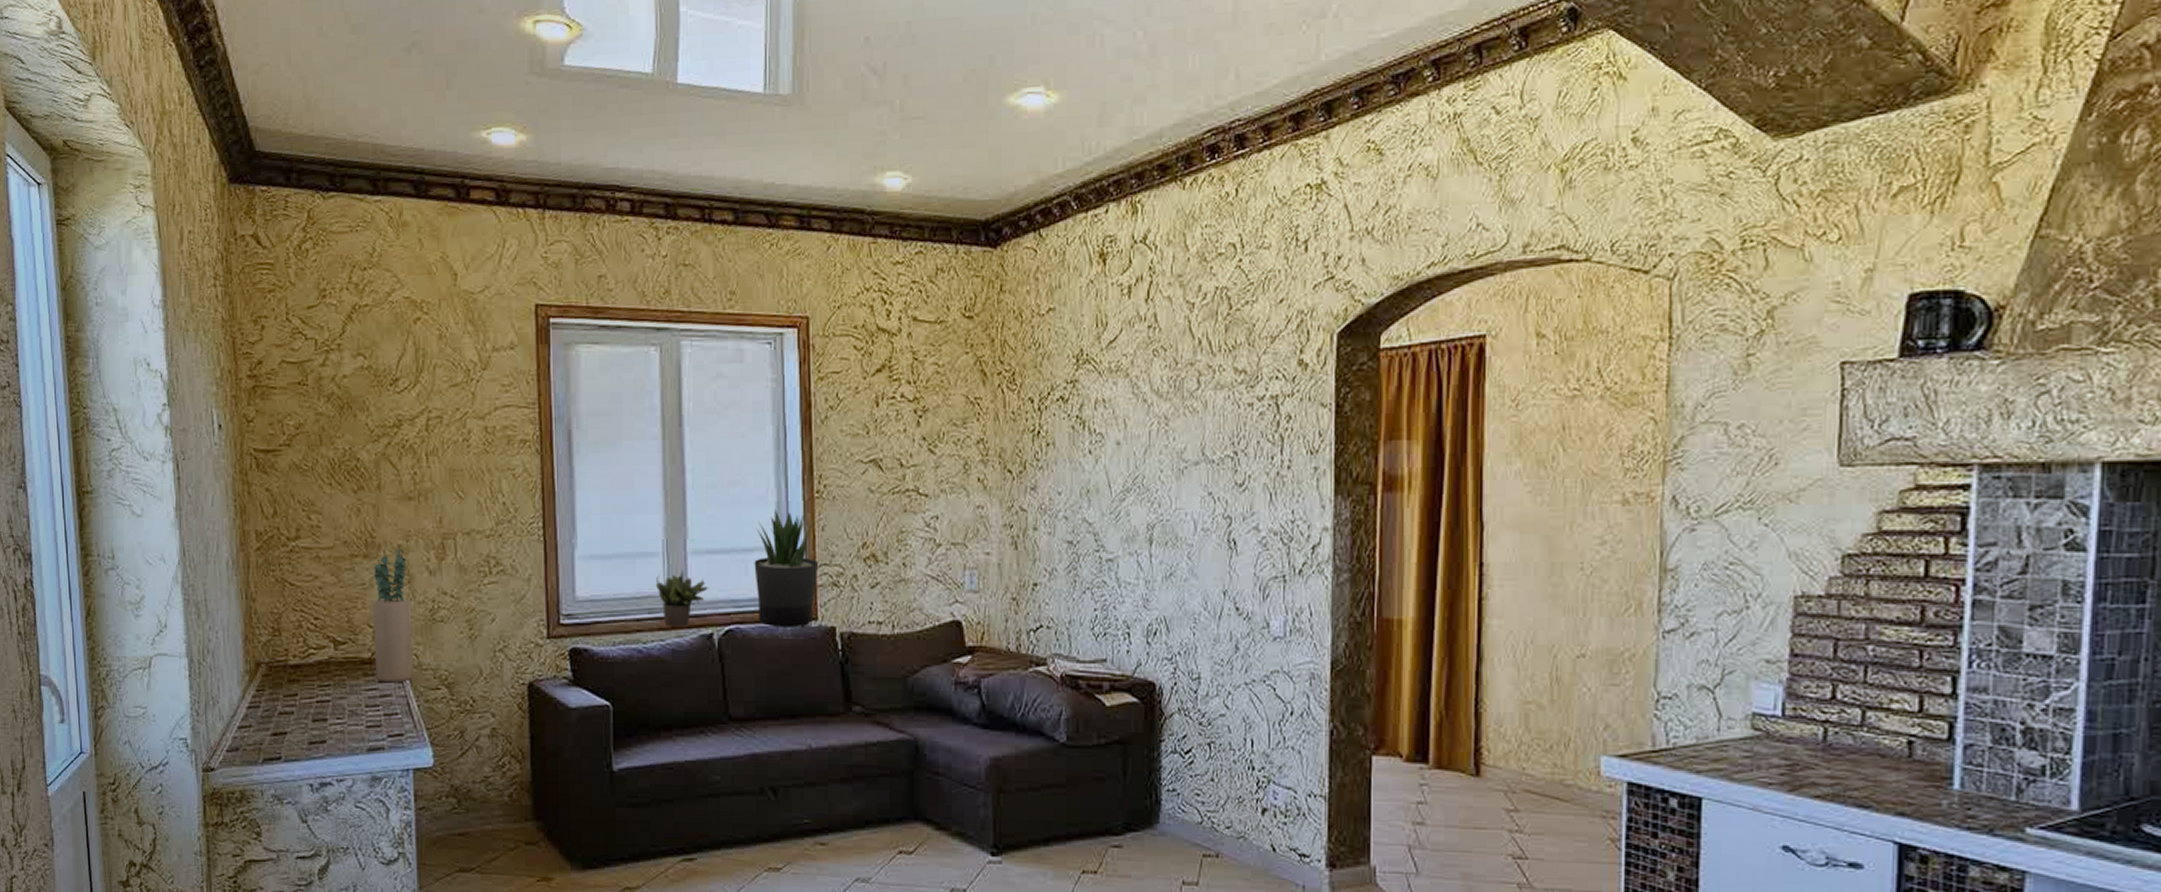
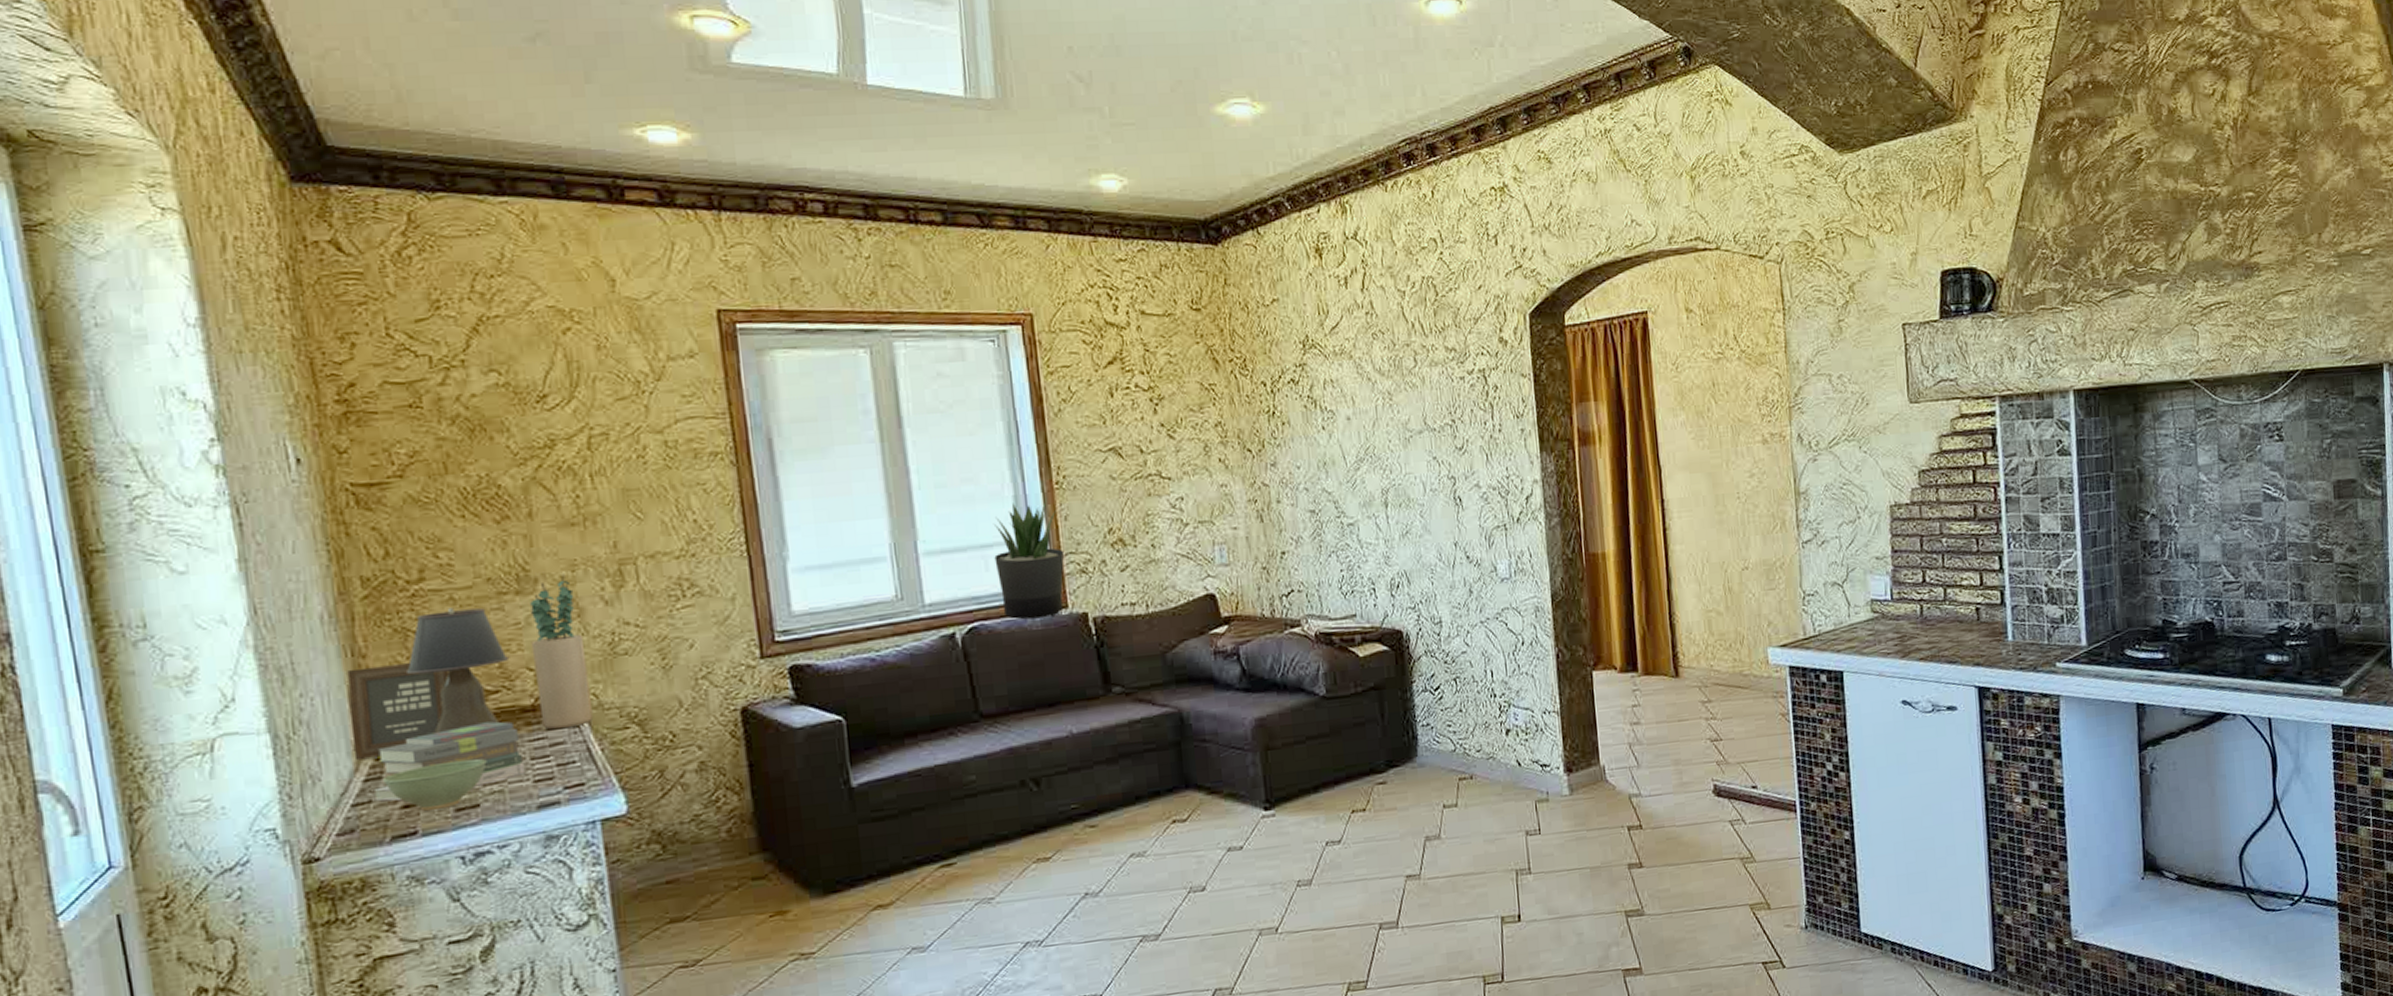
picture frame: none [242,610,312,690] -> present [347,663,449,761]
books: none [253,669,361,729] -> present [373,721,526,802]
bowl: none [261,699,334,741] -> present [383,758,487,812]
table lamp: none [283,565,355,674] -> present [407,607,508,734]
potted plant: present [655,570,709,627] -> none [885,572,947,632]

